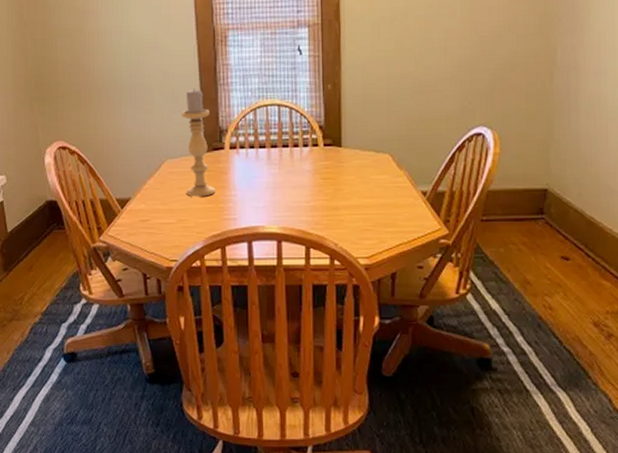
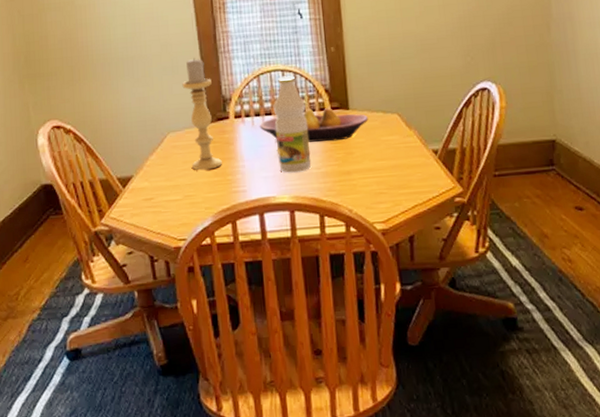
fruit bowl: none [253,144,360,177] -> present [259,108,368,143]
bottle: none [268,110,301,205] -> present [274,75,312,173]

